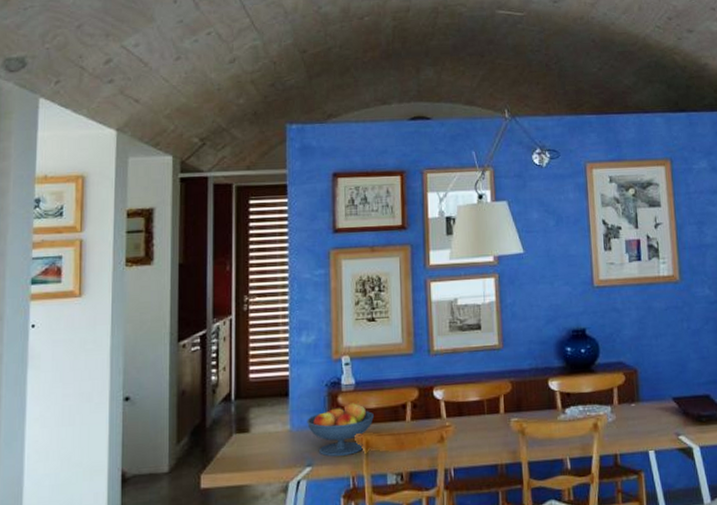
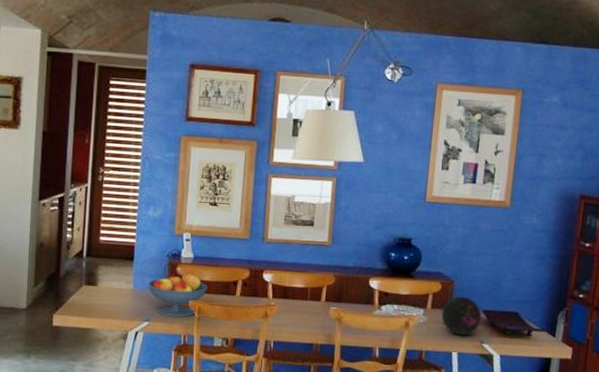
decorative orb: none [630,385,673,431] -> present [441,296,482,336]

